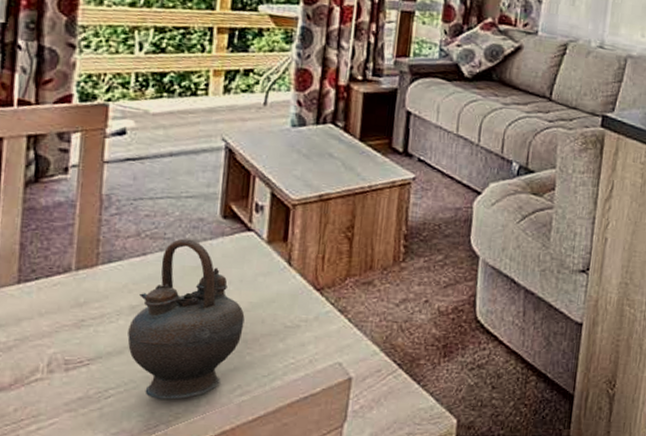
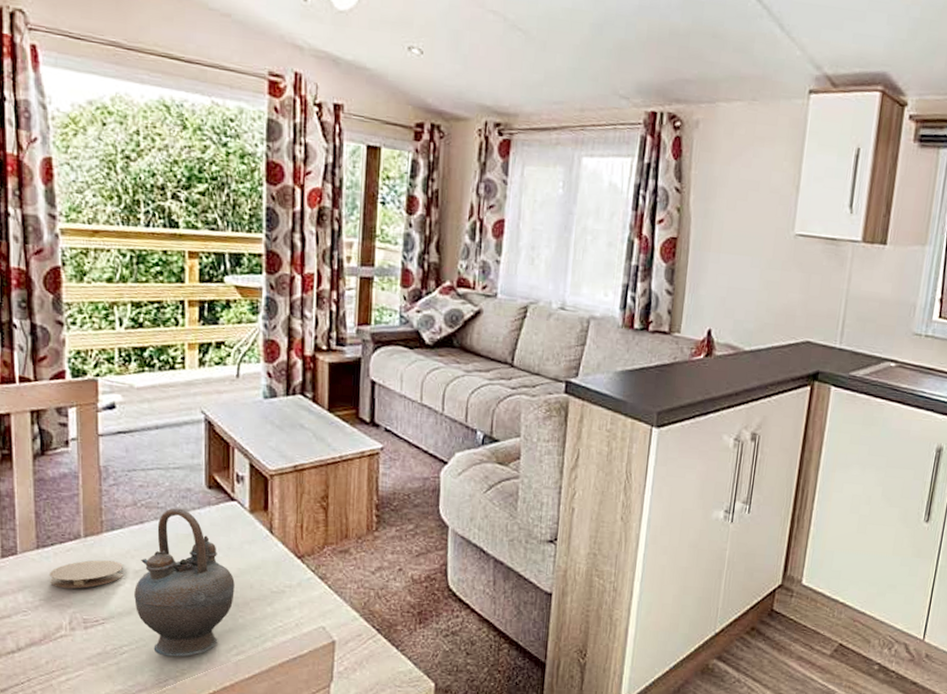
coaster: none [29,295,119,327] -> present [49,560,124,589]

